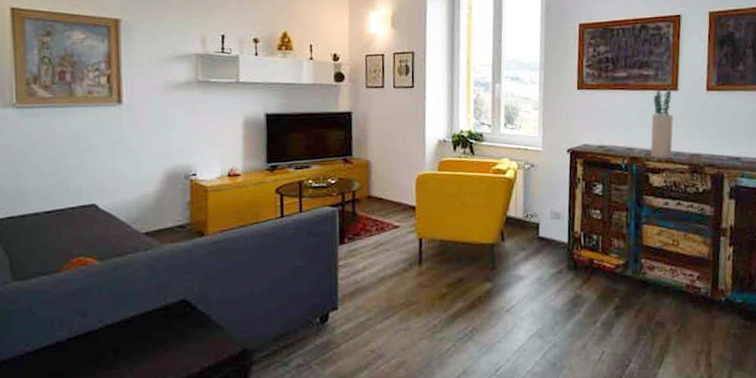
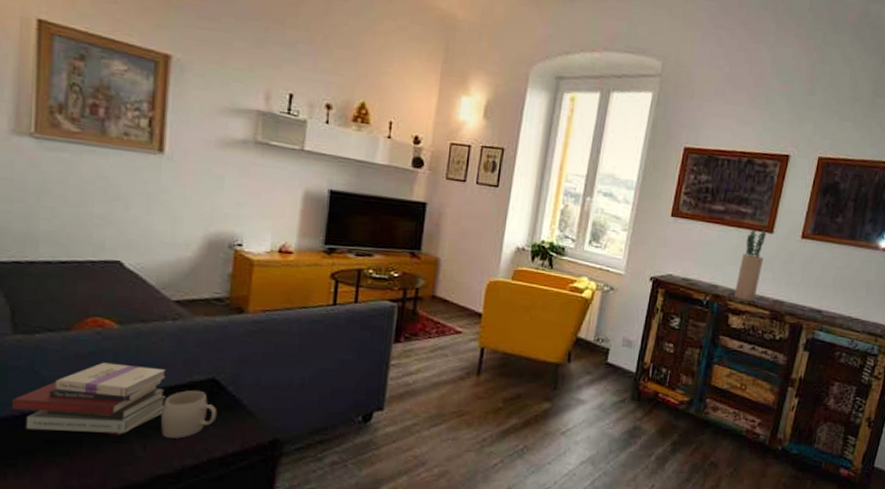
books: none [16,296,146,366] -> present [11,362,166,437]
mug: none [142,313,191,360] -> present [160,390,218,439]

